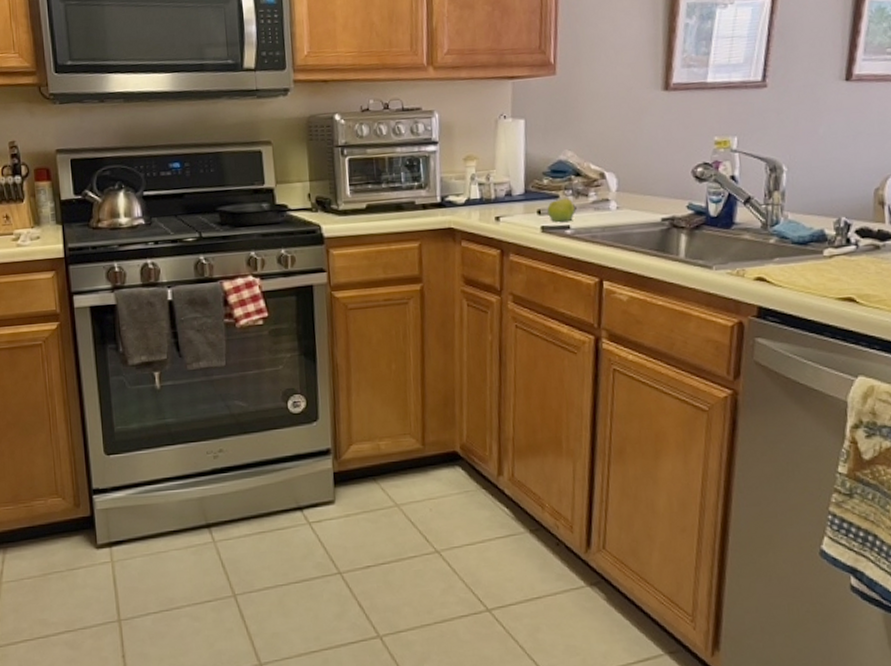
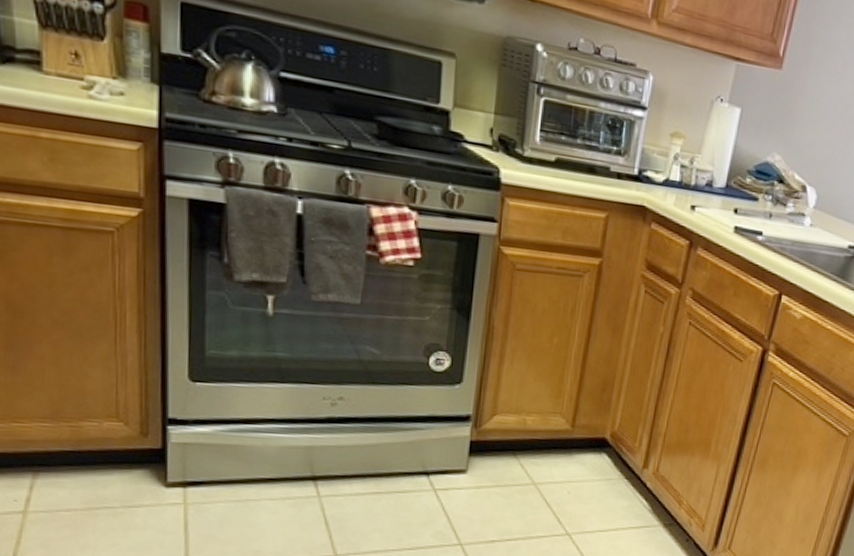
fruit: present [547,197,575,223] -> none [743,200,772,229]

